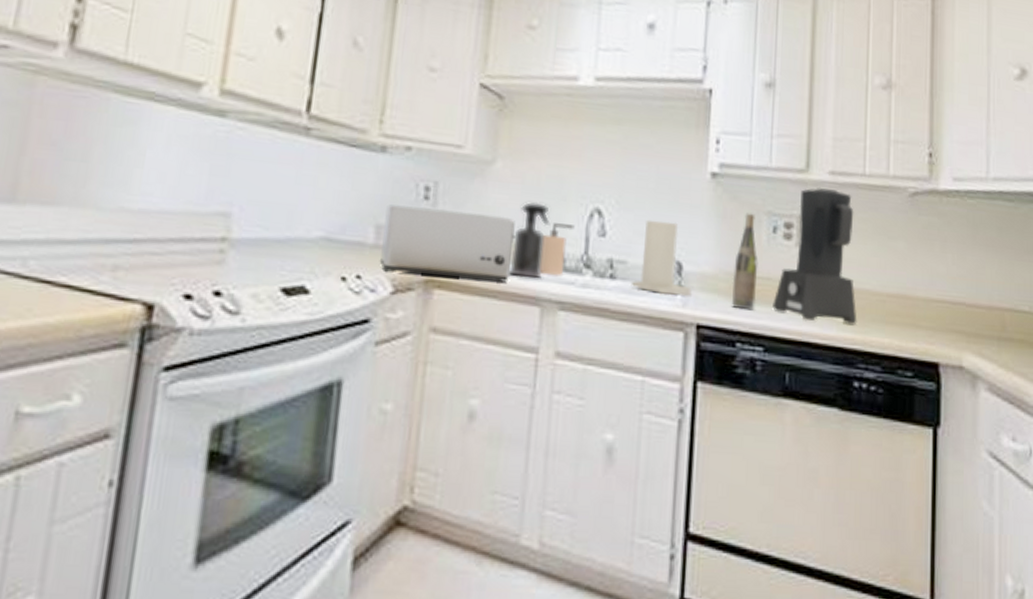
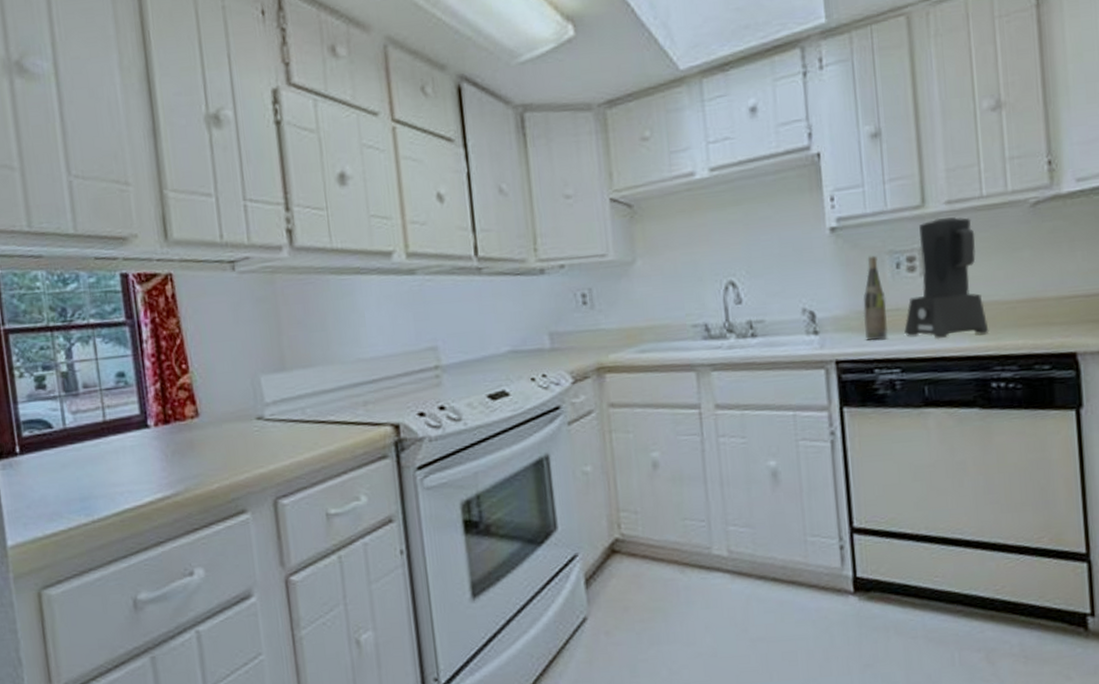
toaster: present [379,204,516,283] -> none [554,305,666,368]
spray bottle: present [509,202,550,279] -> none [662,287,692,352]
soap dispenser: present [539,223,575,277] -> none [688,299,714,346]
paper towel: present [630,219,692,297] -> none [770,278,827,342]

